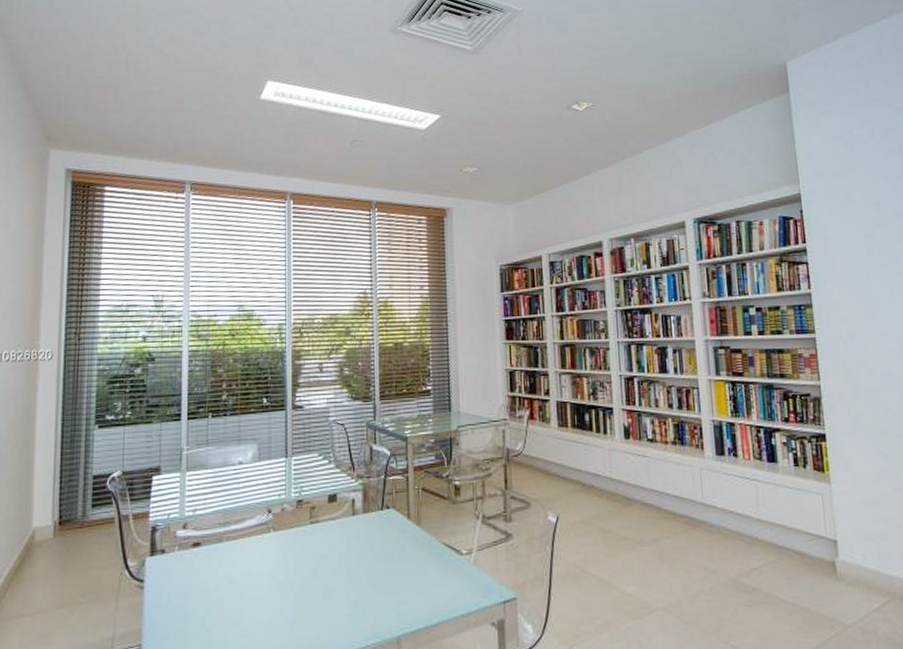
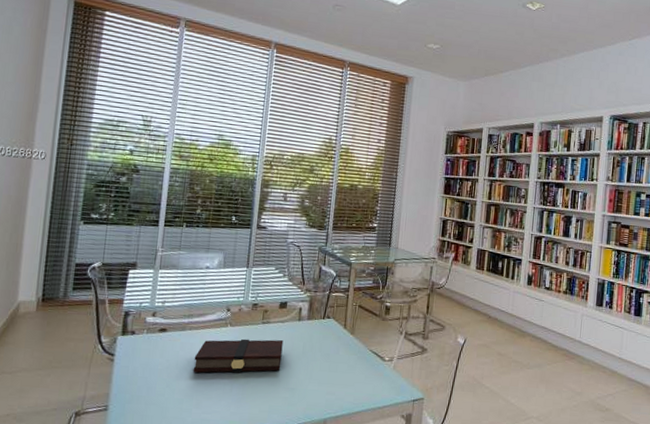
book: none [235,542,338,593] -> present [193,339,283,373]

